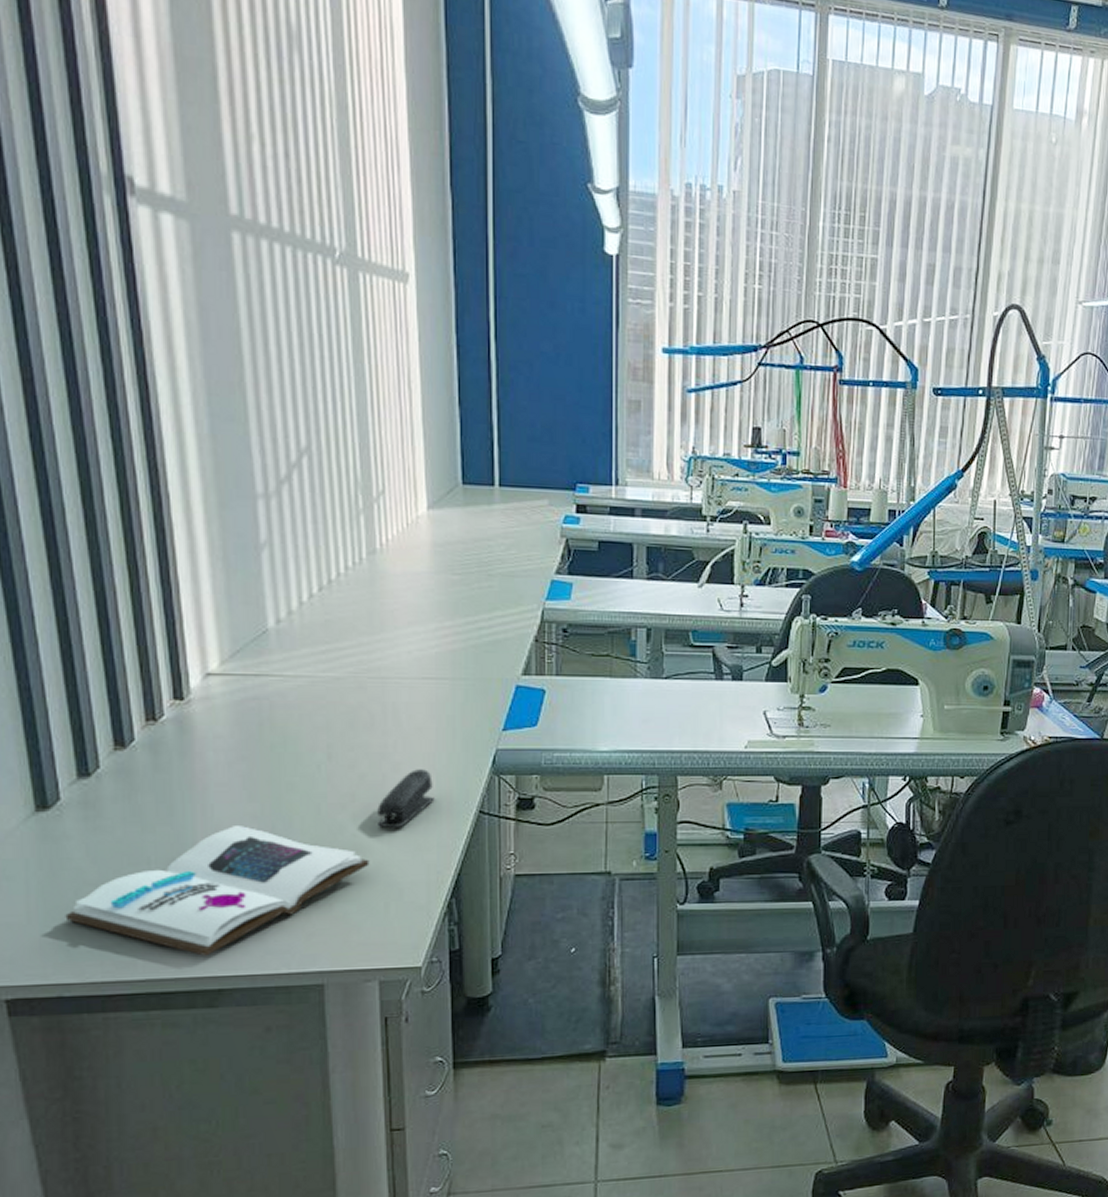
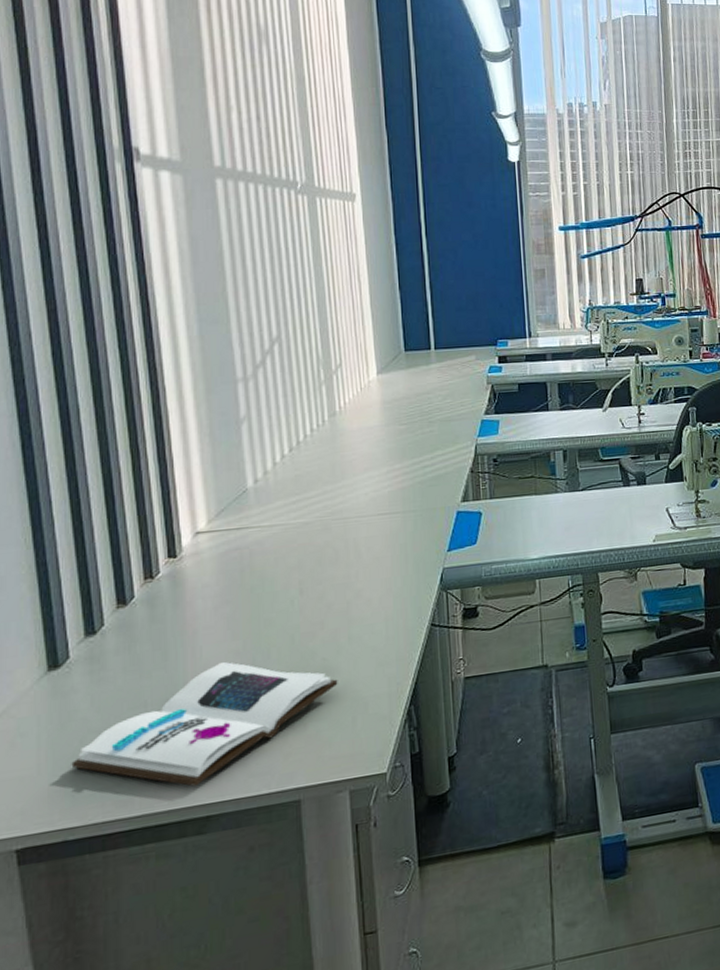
stapler: present [377,769,435,829] -> none [343,593,392,649]

